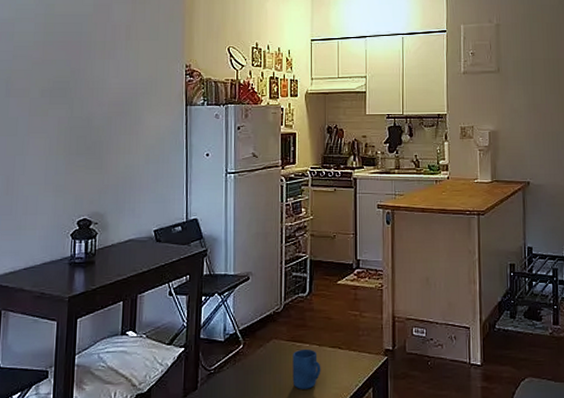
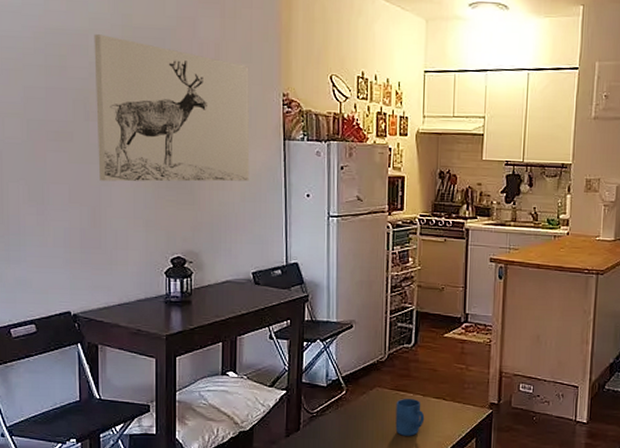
wall art: none [15,22,156,151] -> present [94,34,250,182]

